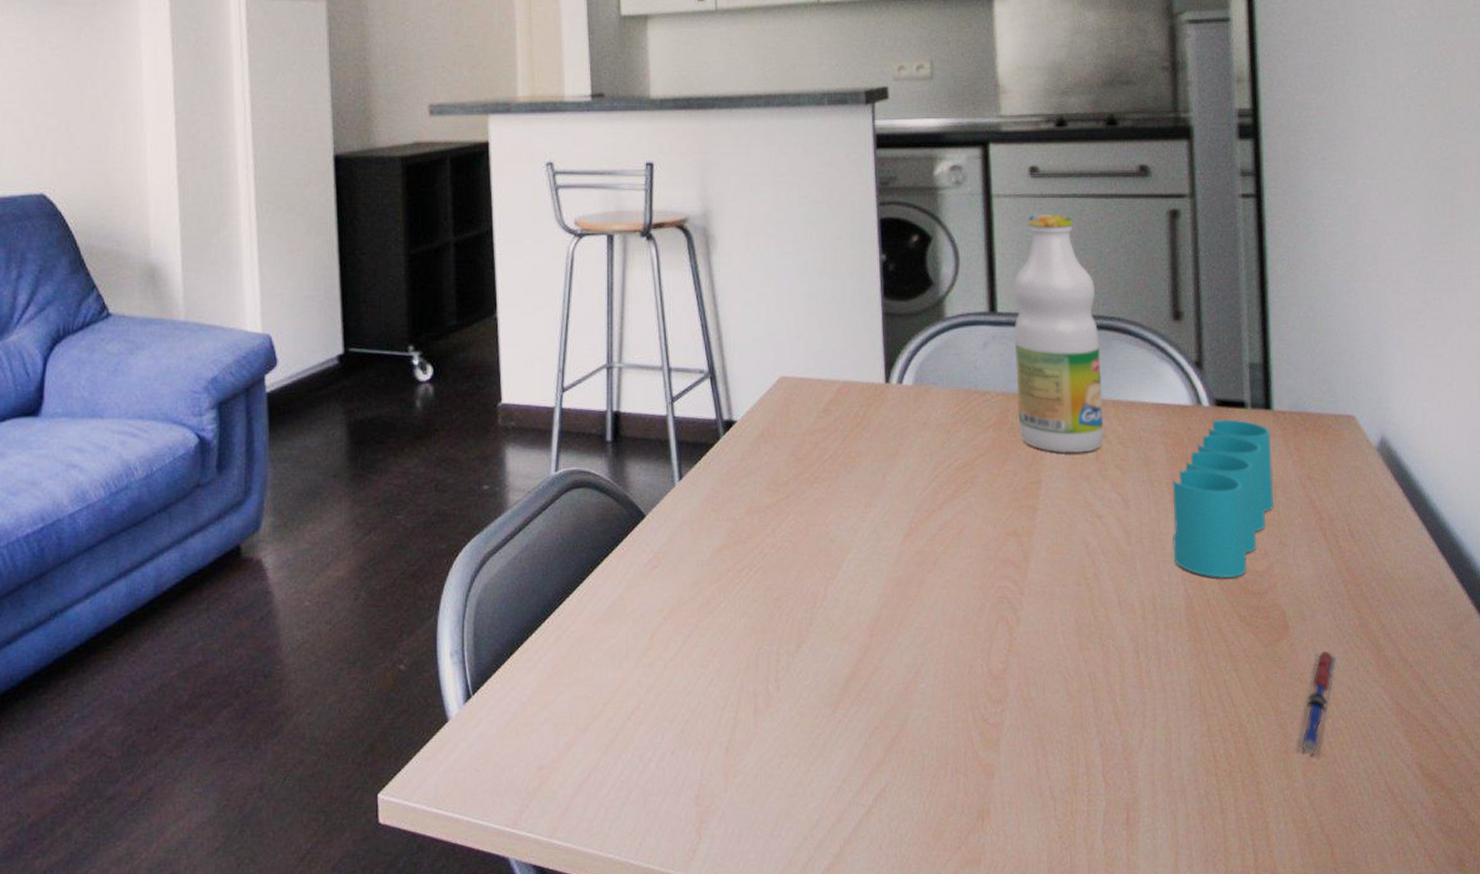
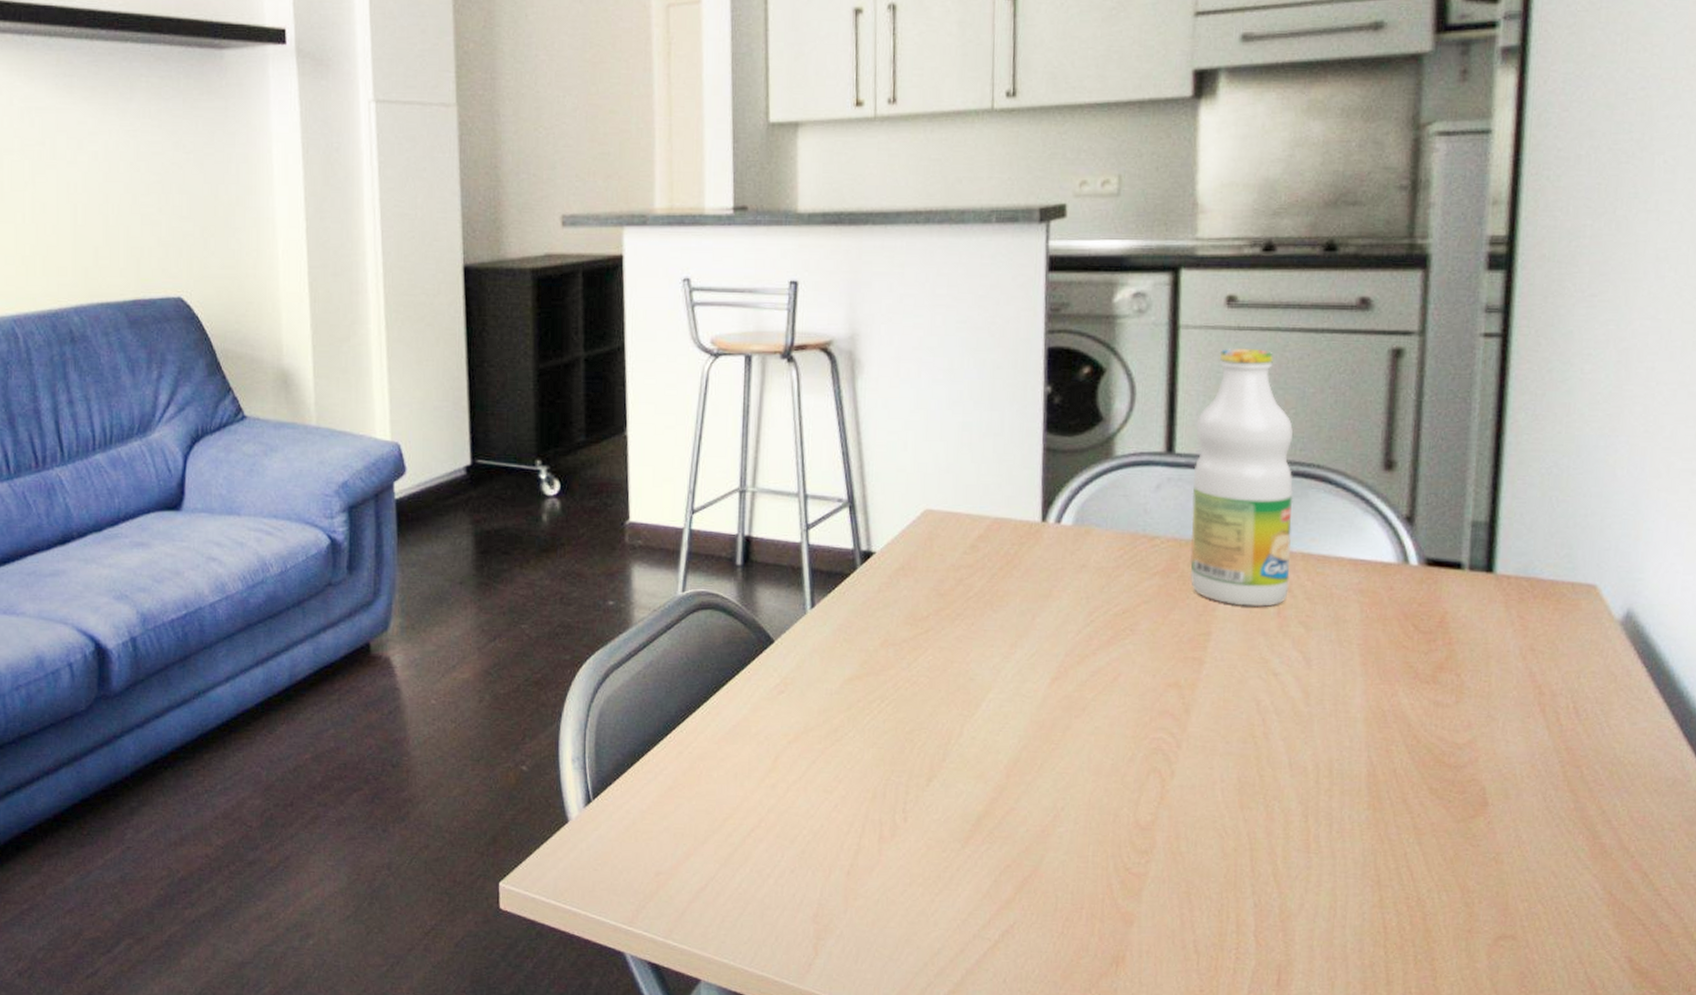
pen holder: present [1172,419,1274,579] -> none [1358,580,1489,749]
pen: present [1296,651,1337,757] -> none [1482,833,1543,940]

